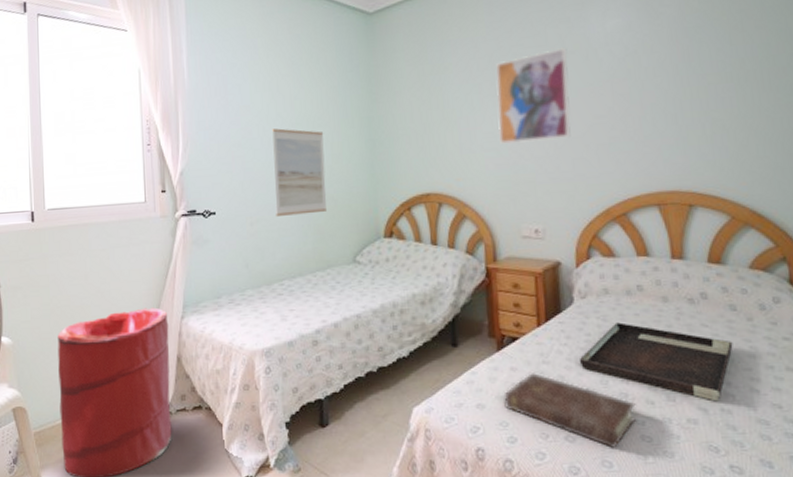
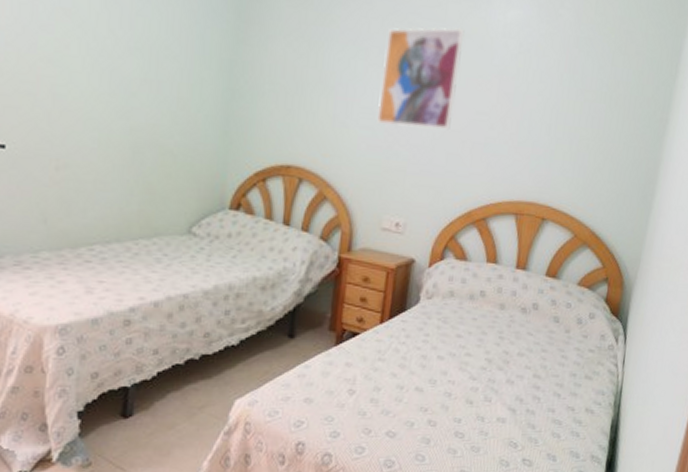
wall art: present [272,128,326,216] -> none [93,48,171,168]
book: present [503,373,636,448] -> none [333,369,457,443]
tray: present [579,322,733,402] -> none [413,325,549,403]

